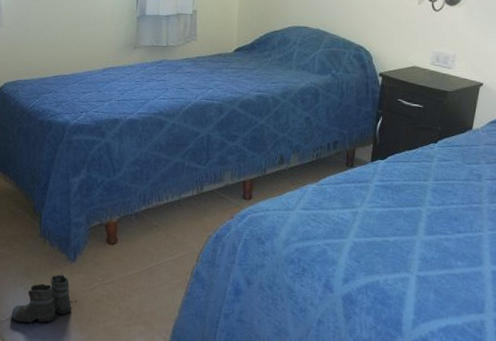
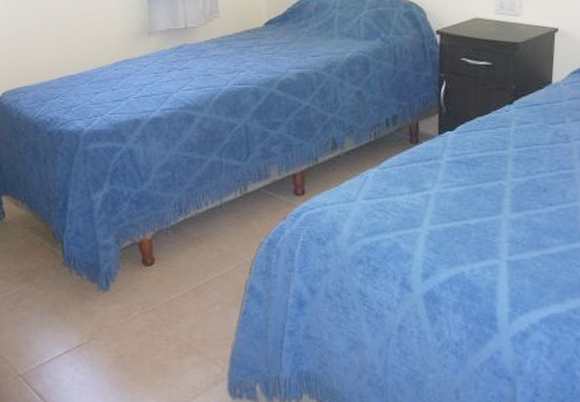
boots: present [11,273,77,329] -> none [41,305,116,375]

